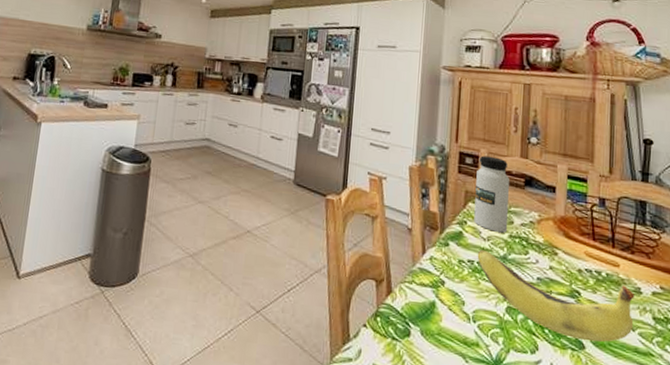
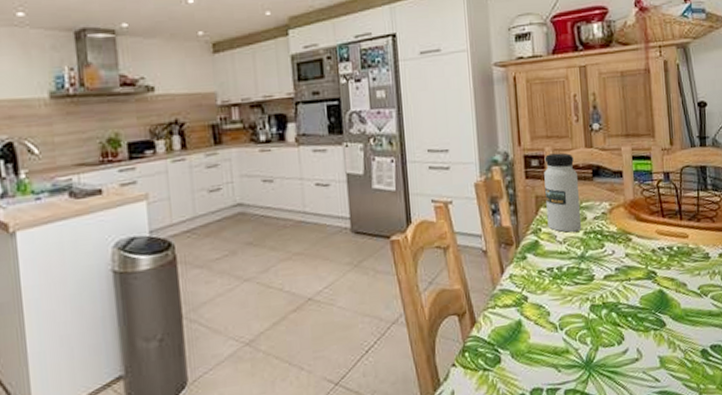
banana: present [477,249,635,343] -> none [555,253,706,319]

